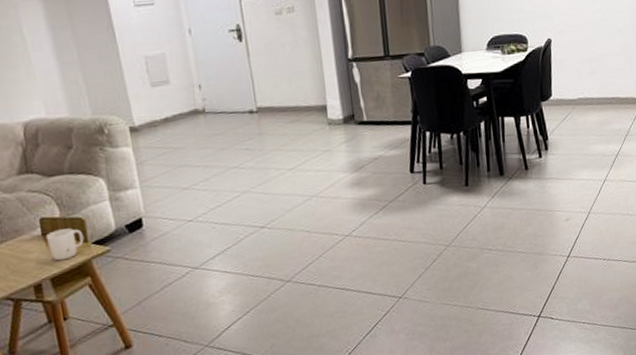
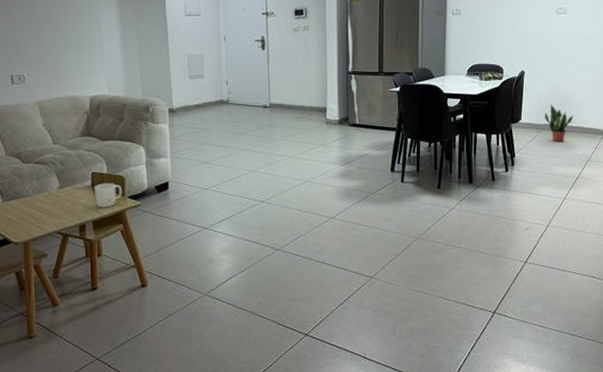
potted plant: none [576,75,608,118] -> present [544,104,573,143]

